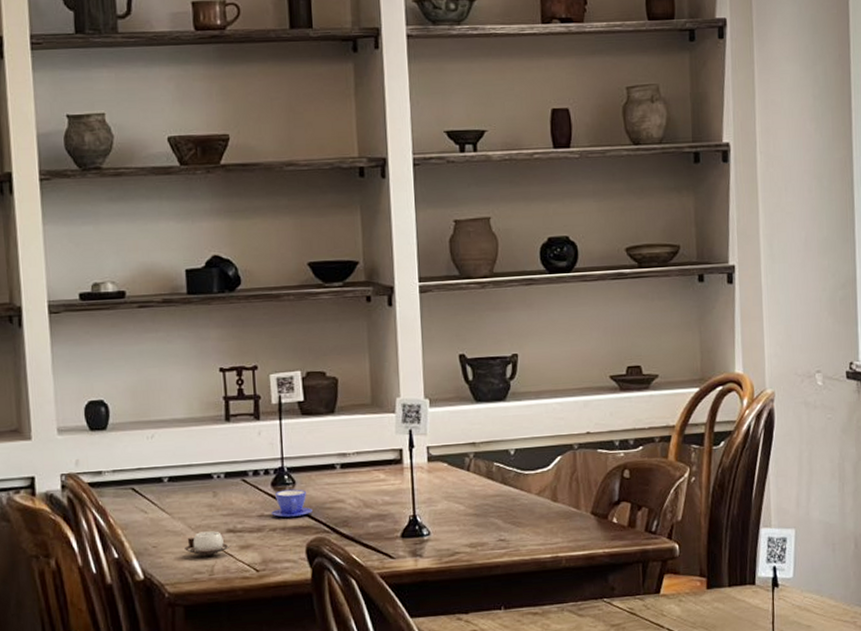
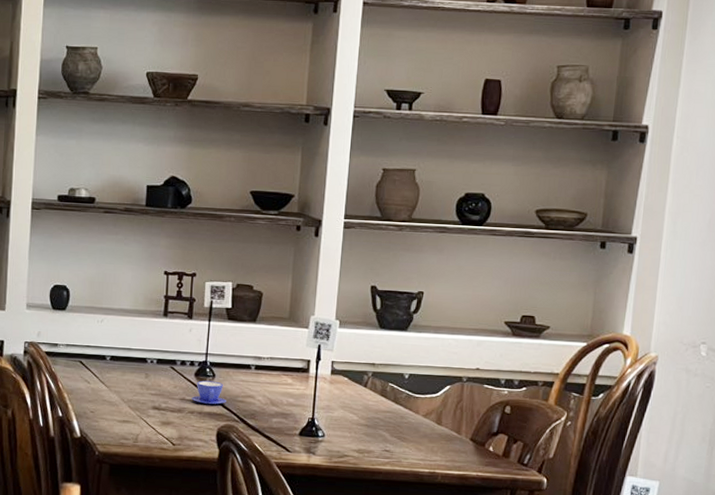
cup: present [185,531,232,556] -> none [116,405,155,426]

